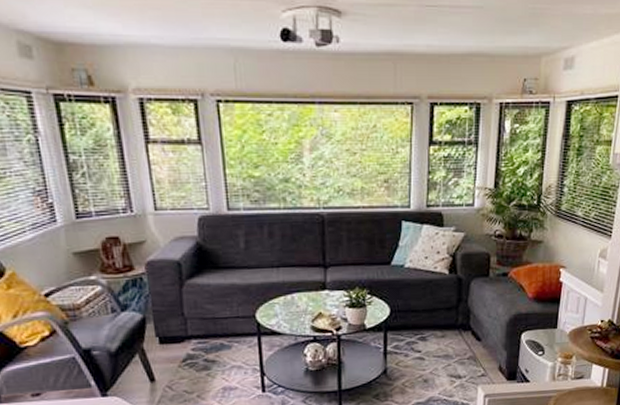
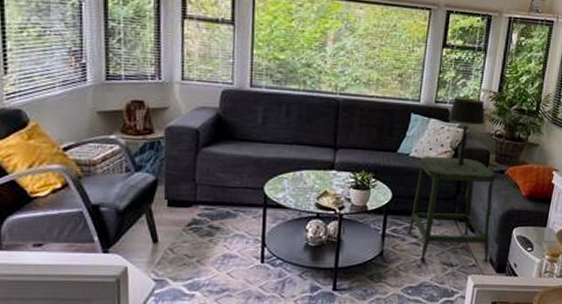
stool: none [410,263,499,377] -> present [407,156,496,263]
table lamp: none [442,197,483,273] -> present [448,96,486,166]

